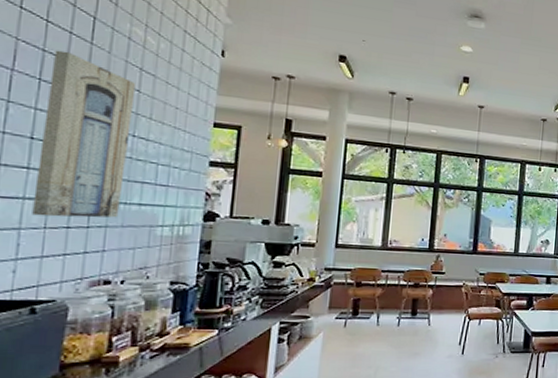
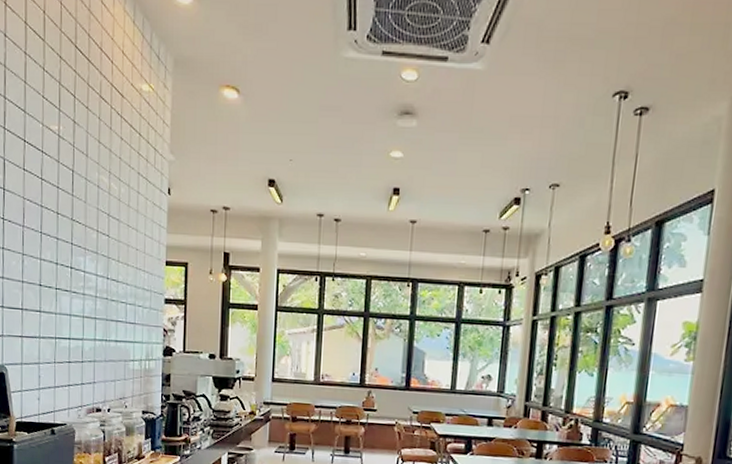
wall art: present [32,50,137,218] -> none [45,204,106,354]

